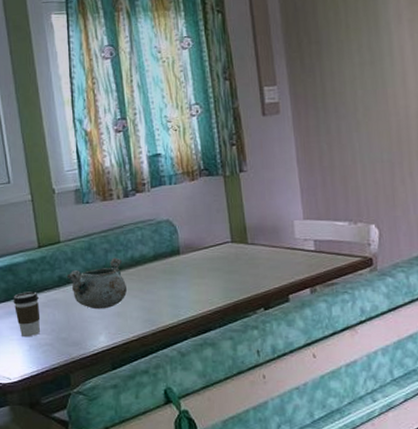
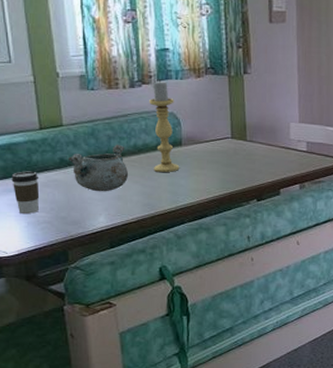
candle holder: none [144,187,179,285] -> present [149,80,180,173]

